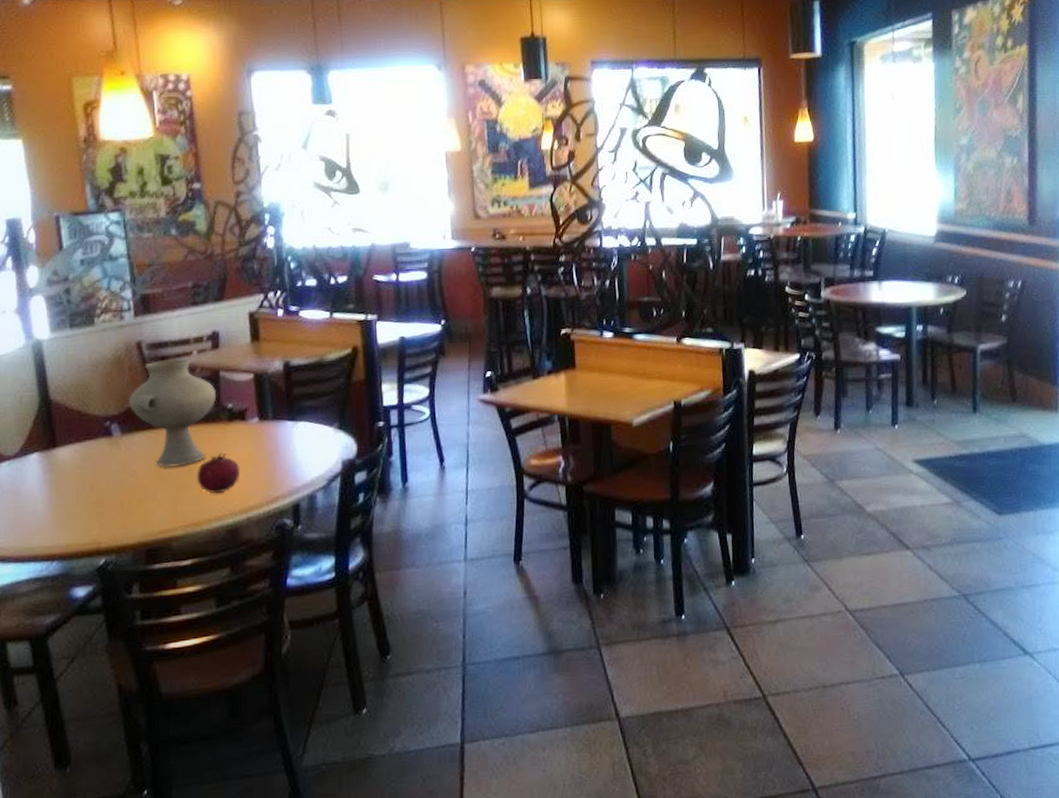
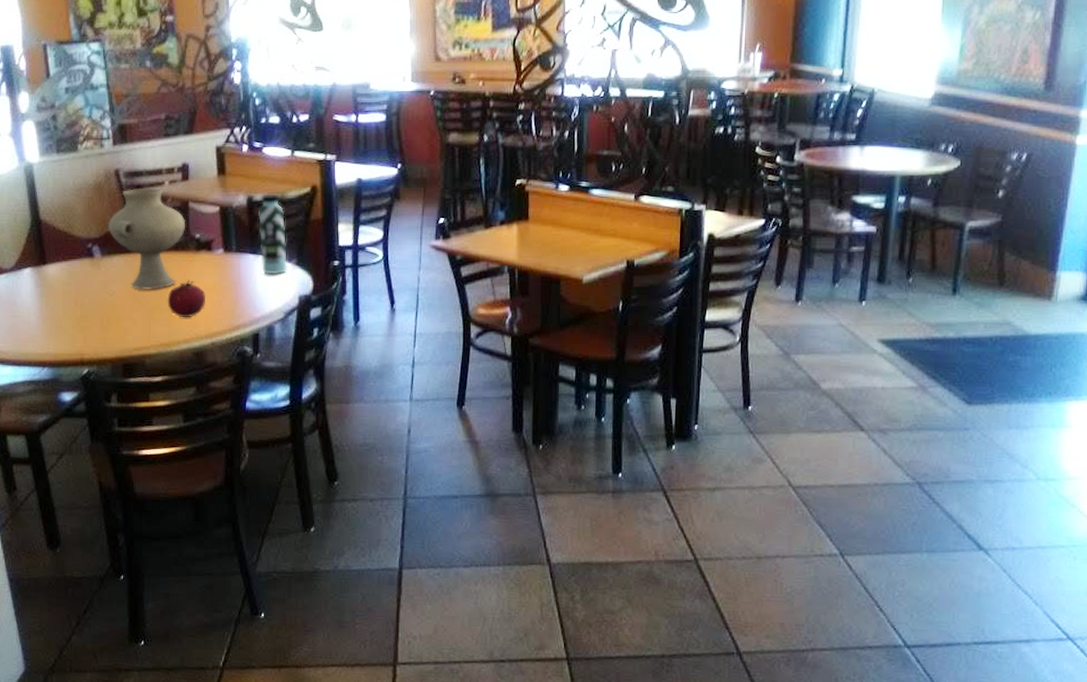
water bottle: none [296,357,329,441] -> present [259,193,287,275]

